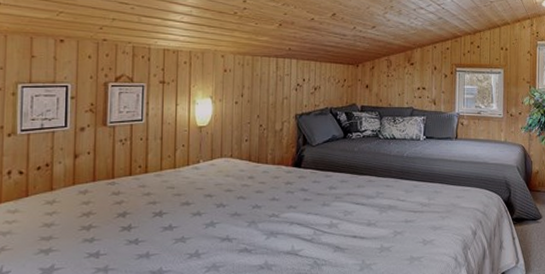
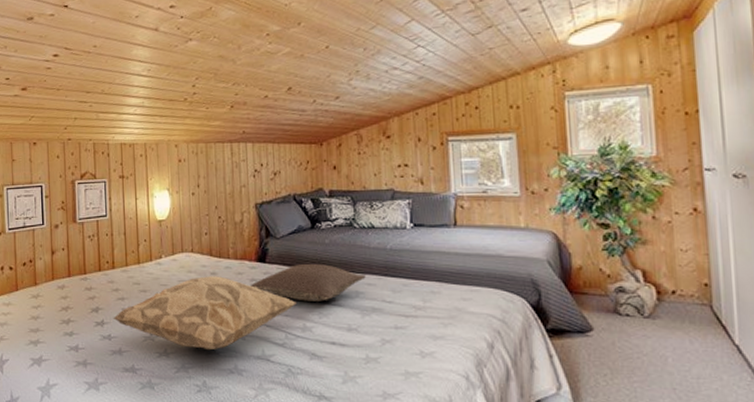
decorative pillow: none [141,180,326,249] -> present [112,276,297,350]
pillow: none [285,168,385,201] -> present [250,263,366,301]

